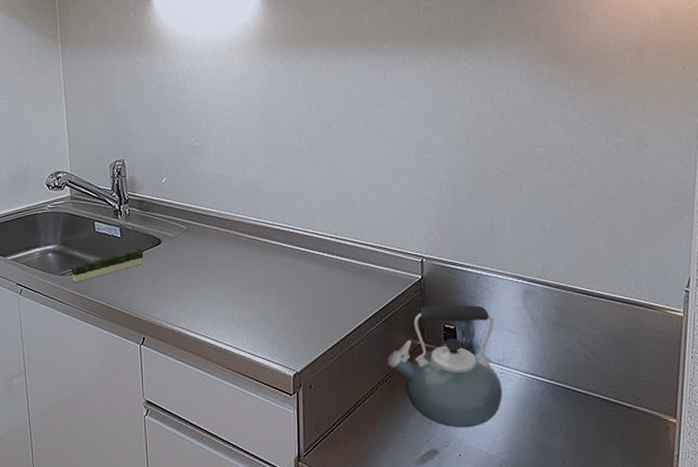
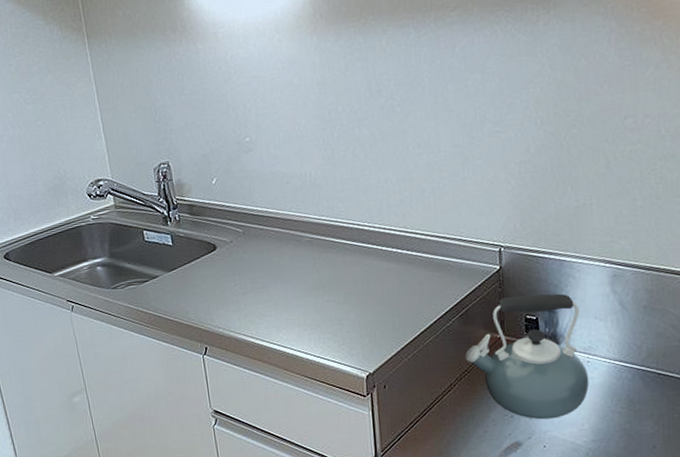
sponge: present [71,249,144,283] -> none [122,256,199,296]

